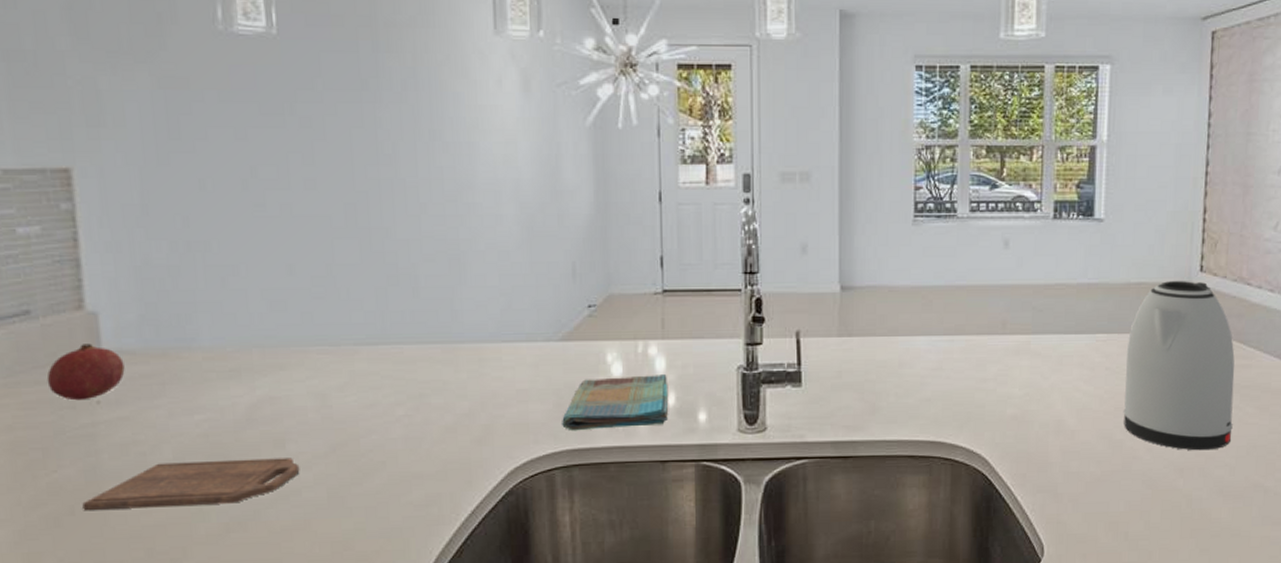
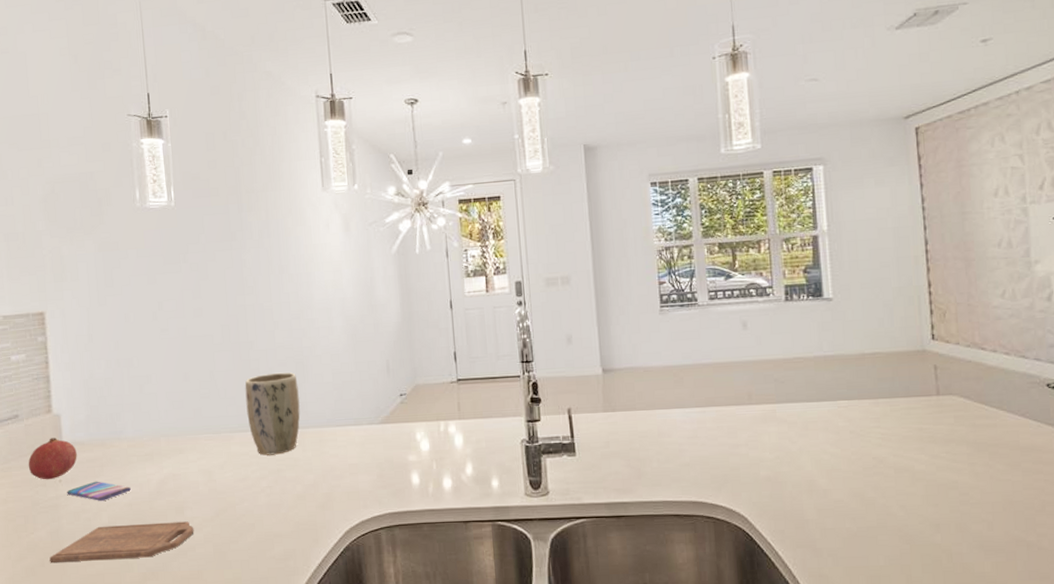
smartphone: none [108,403,209,431] -> present [67,481,132,502]
plant pot: none [376,270,453,376] -> present [245,372,300,456]
dish towel: present [562,374,669,431] -> none [384,449,467,498]
kettle: present [1123,281,1235,451] -> none [868,349,985,507]

